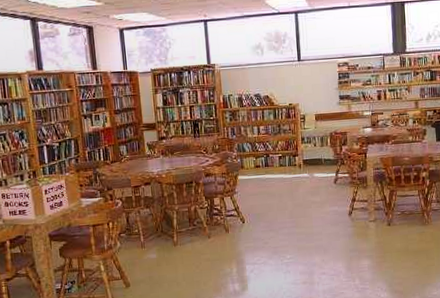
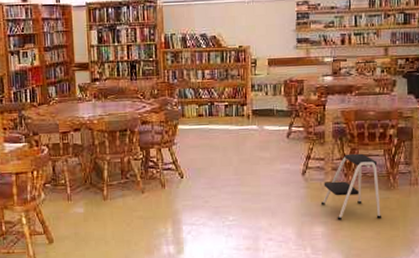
step stool: none [366,194,418,254] -> present [320,153,381,220]

